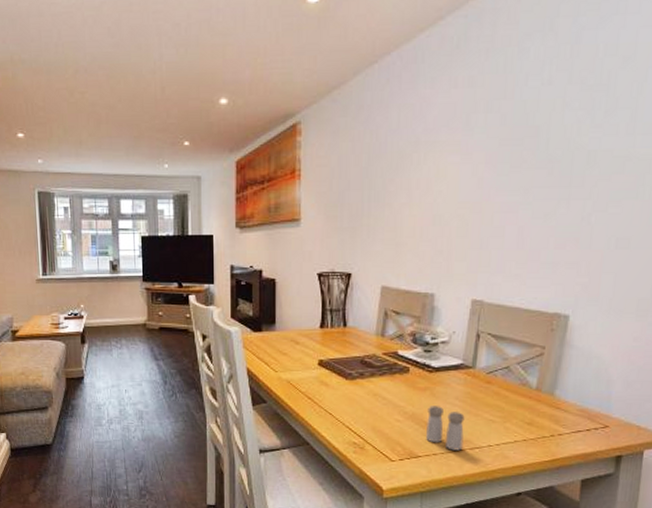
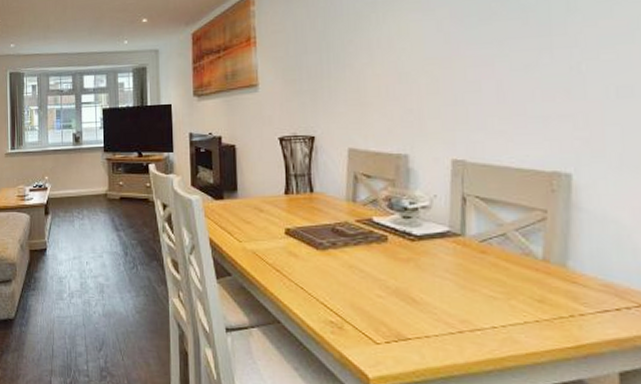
salt and pepper shaker: present [426,406,465,451] -> none [413,279,461,333]

